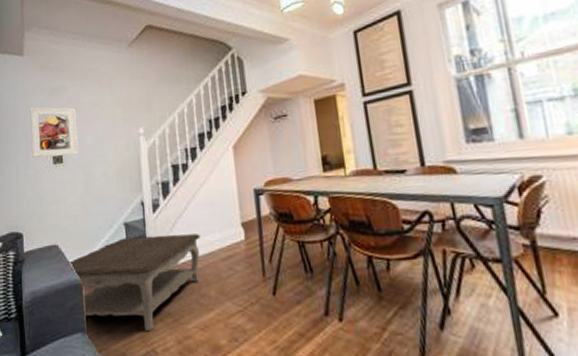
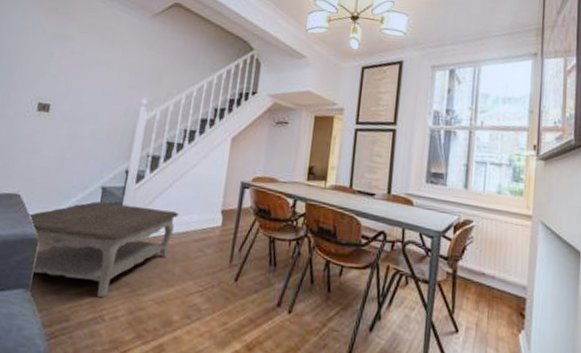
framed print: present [29,106,79,158] -> none [13,45,78,108]

